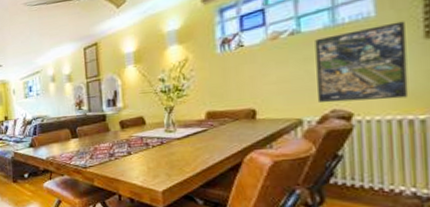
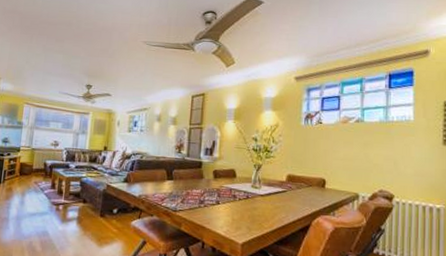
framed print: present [315,21,409,103] -> none [370,128,431,189]

